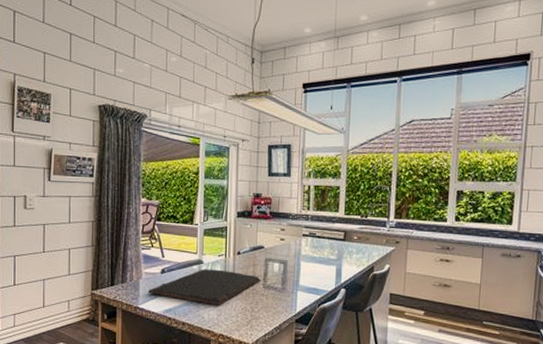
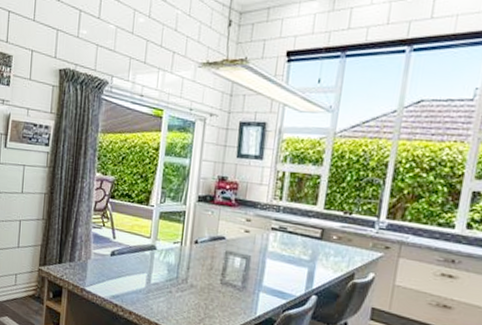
cutting board: present [149,269,261,306] -> none [96,255,219,299]

